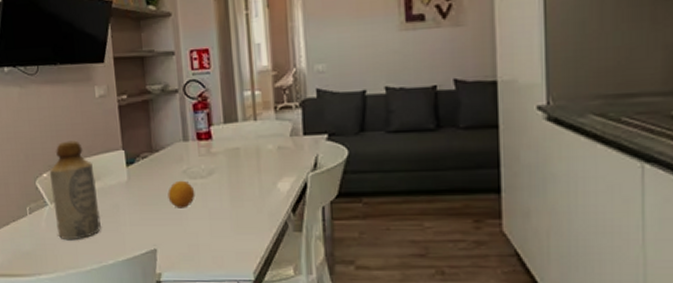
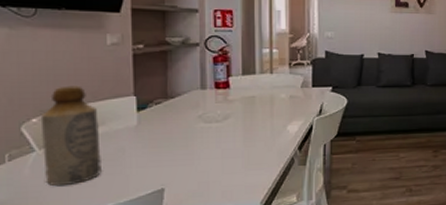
fruit: present [167,180,195,208] -> none [181,124,209,150]

